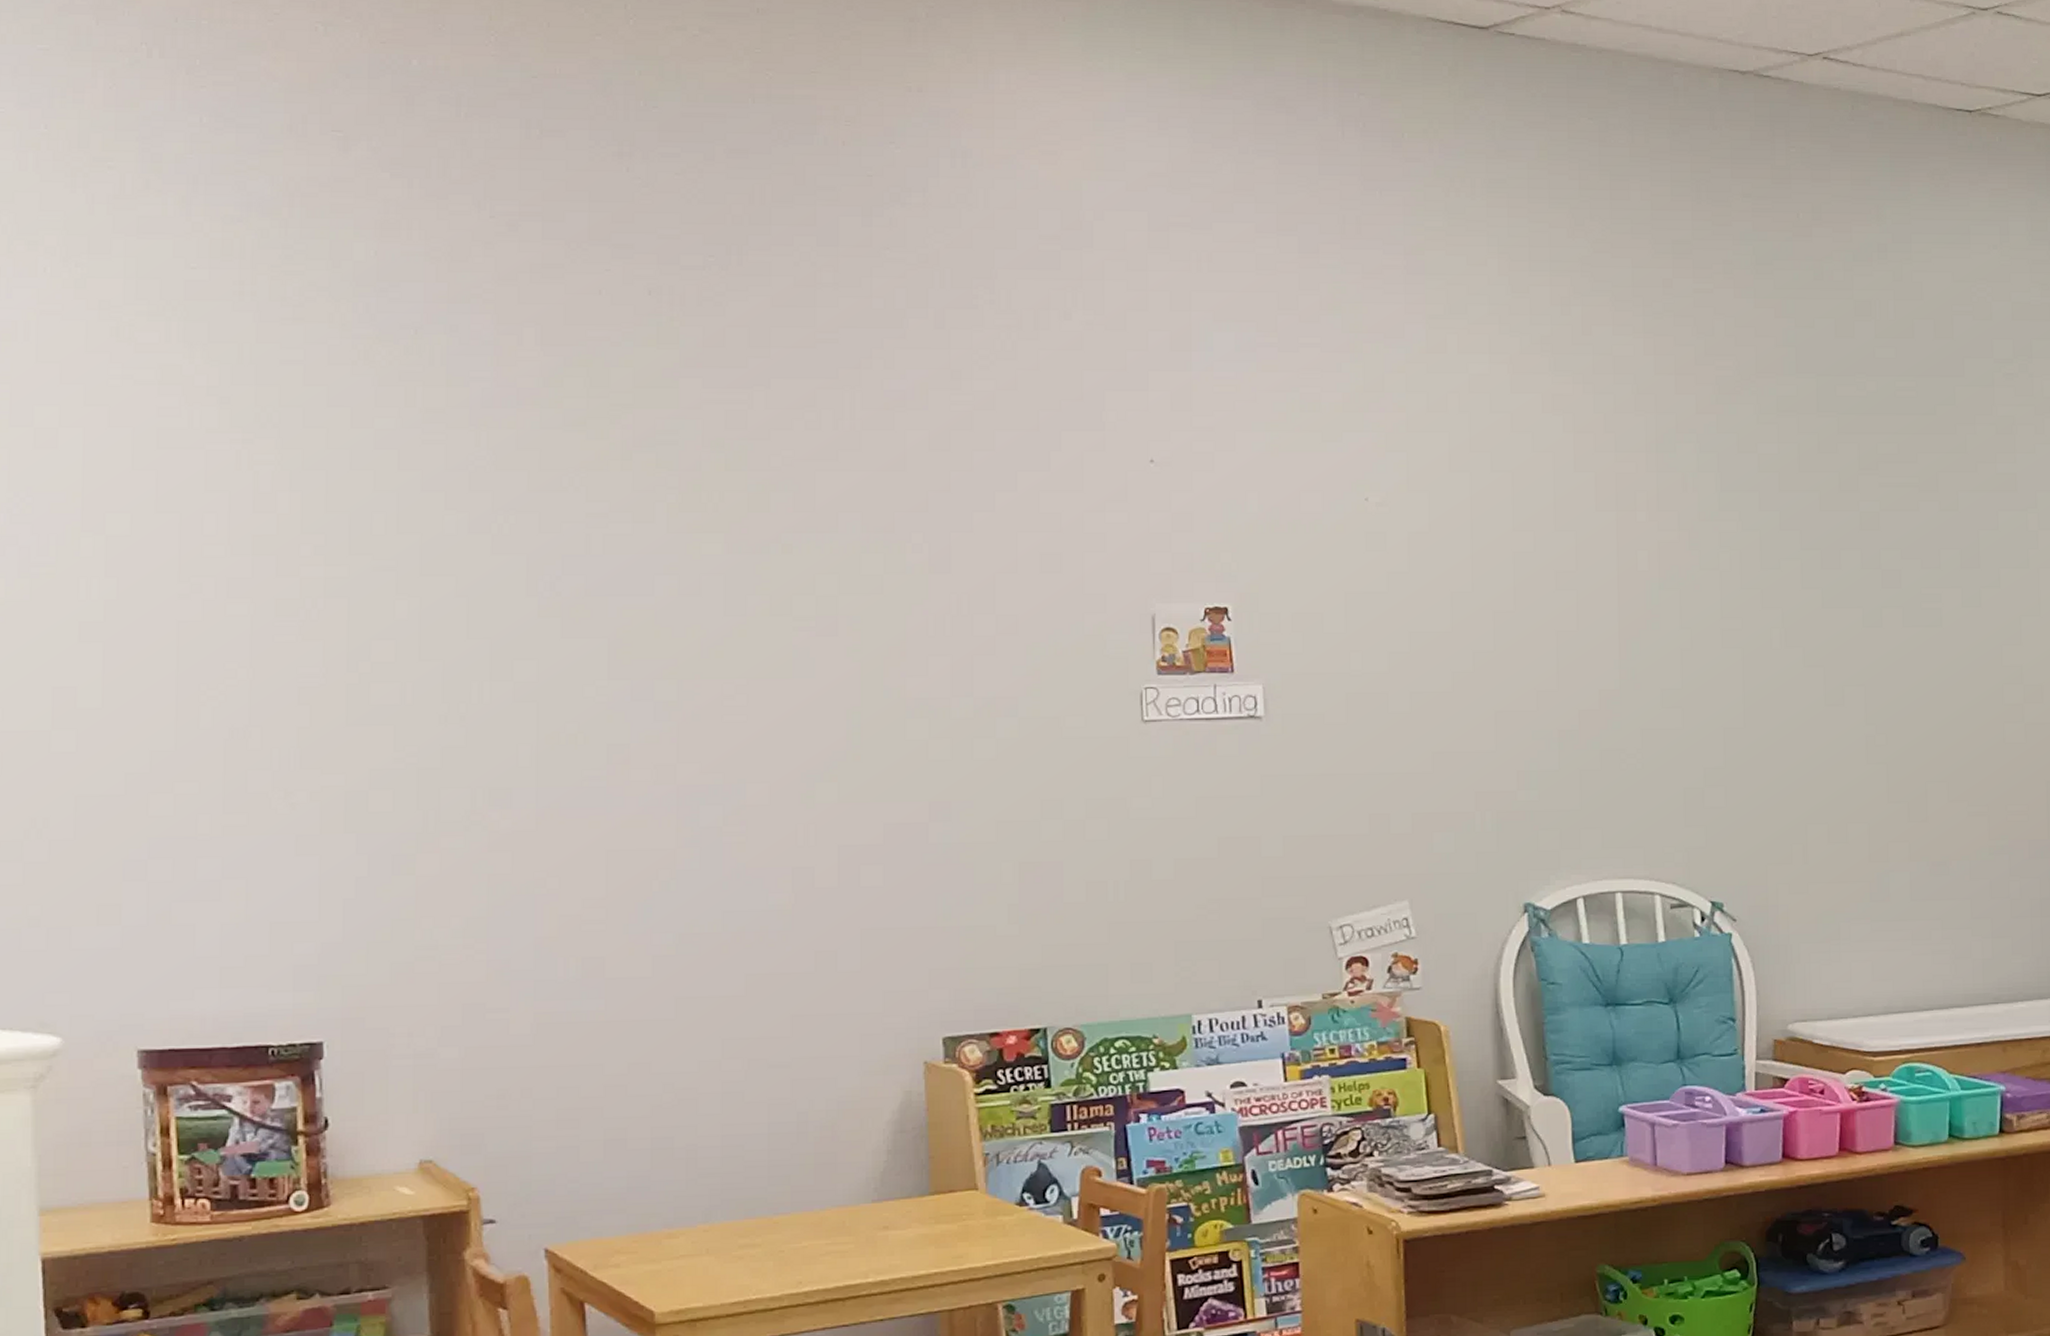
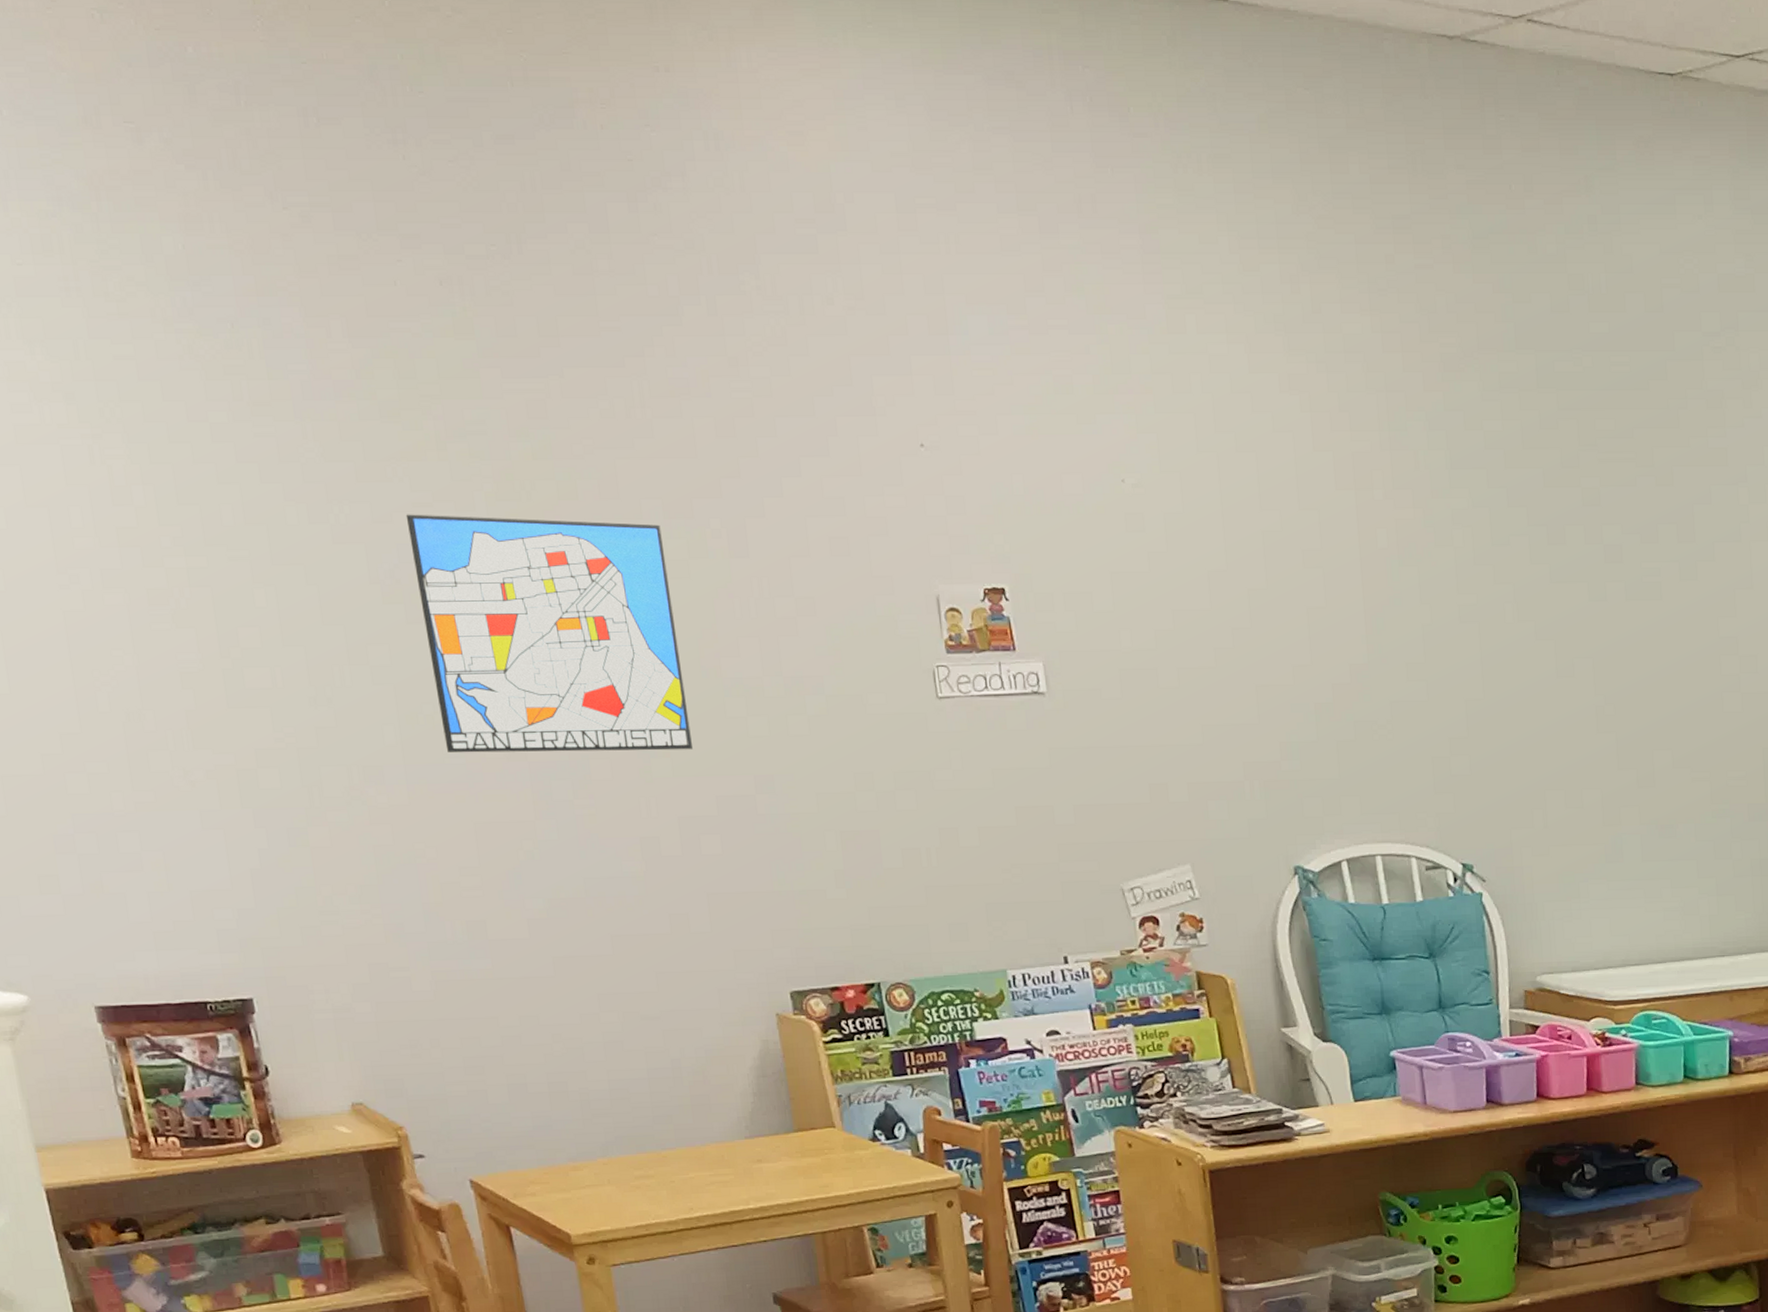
wall art: none [577,525,863,776] -> present [405,514,693,753]

